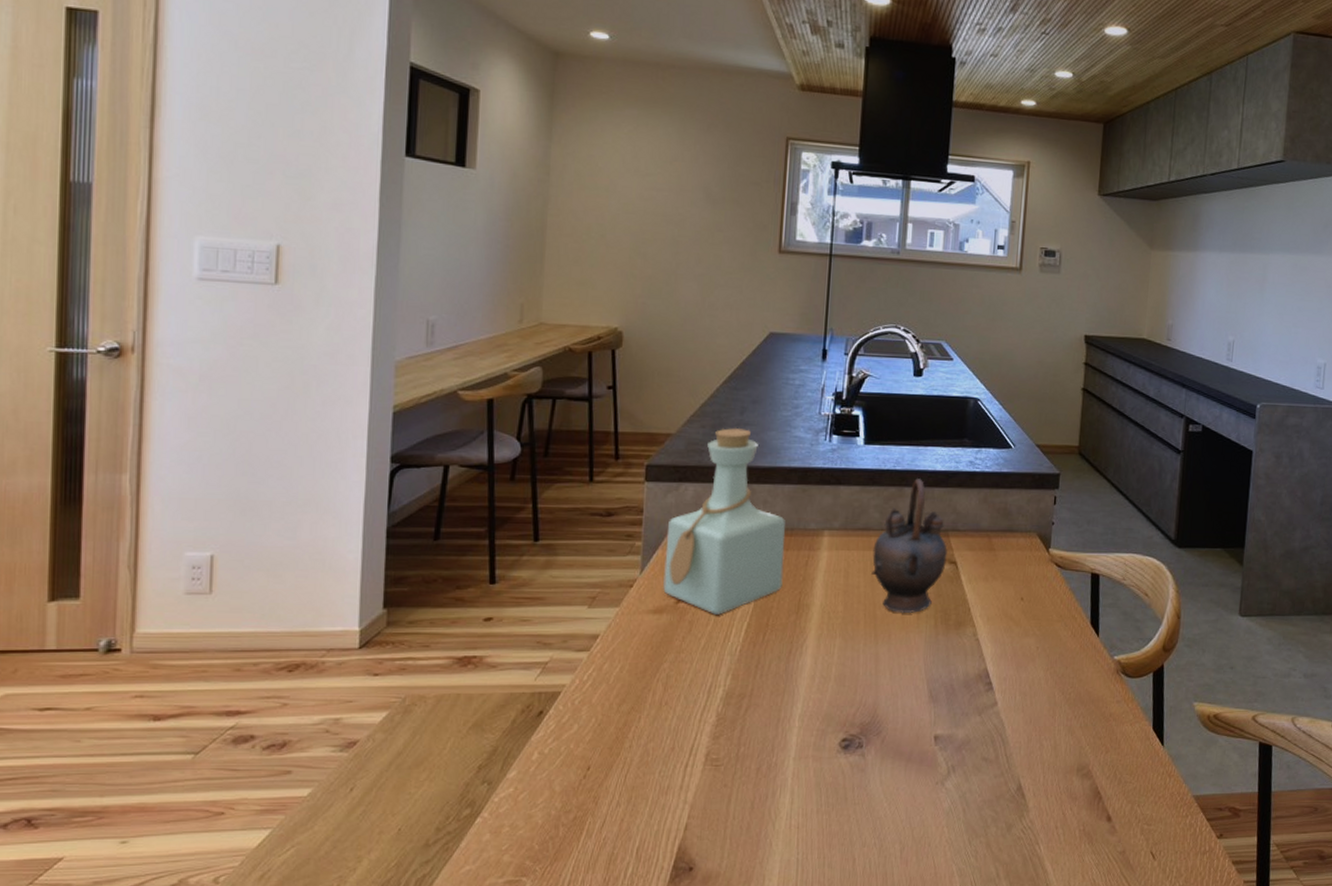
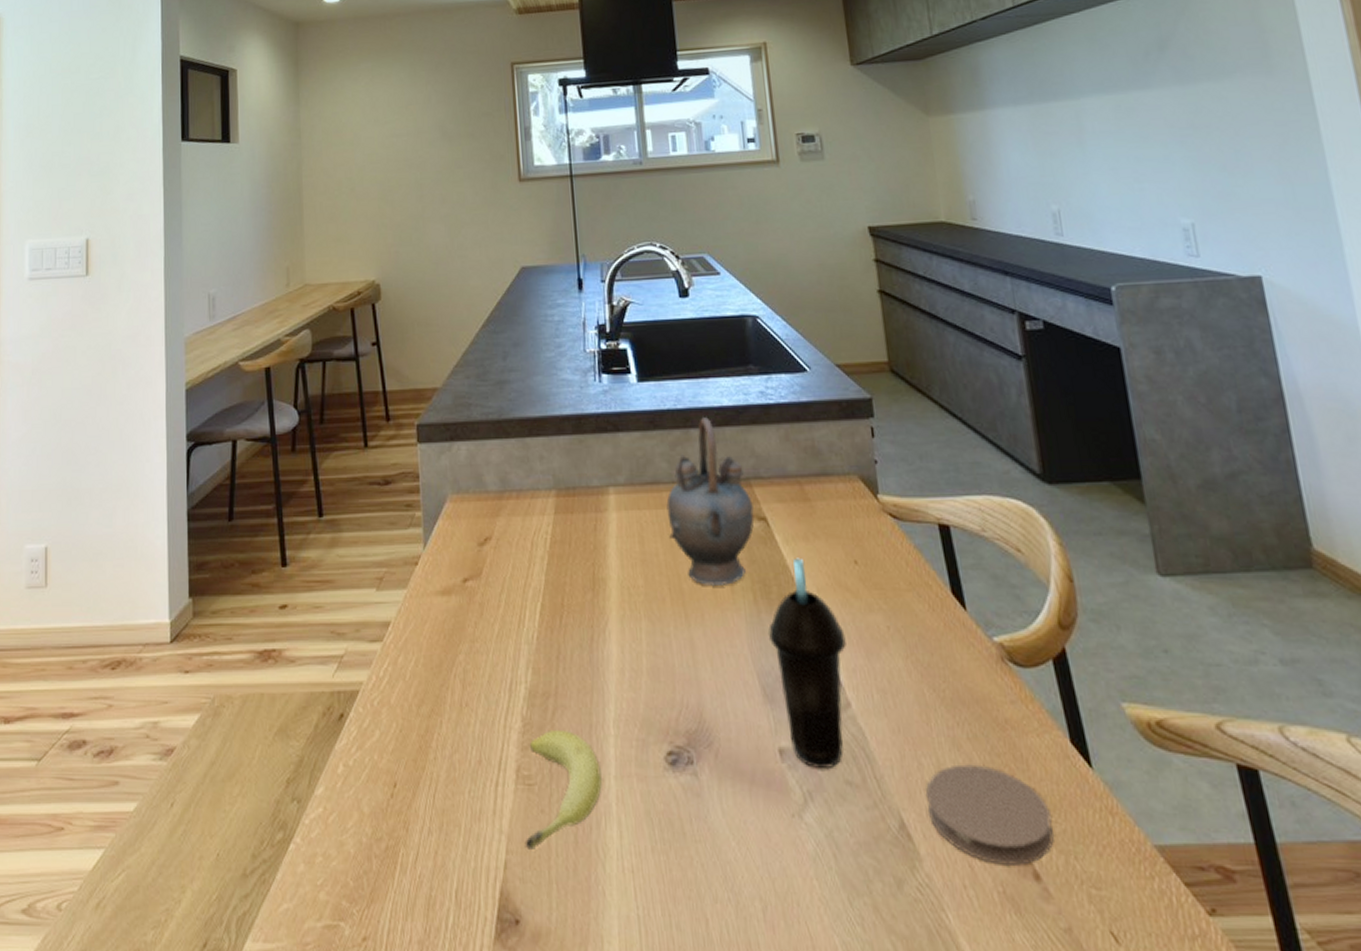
bottle: present [663,427,786,615] -> none [445,375,573,594]
fruit: none [706,724,783,815] -> present [524,731,603,849]
cup: none [942,594,1003,749] -> present [769,557,846,768]
coaster: none [1041,745,1128,812] -> present [925,764,1054,865]

